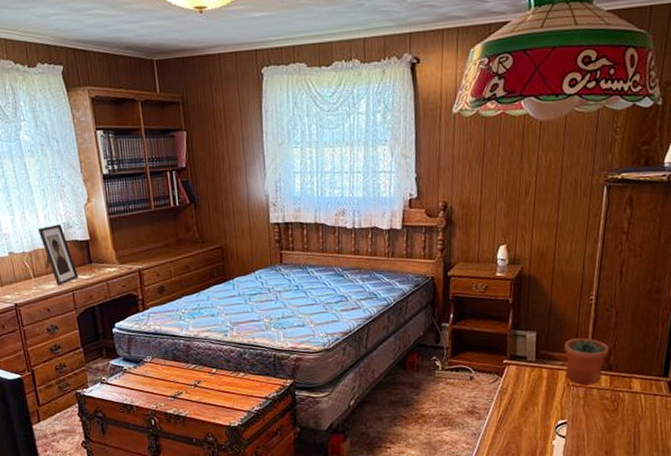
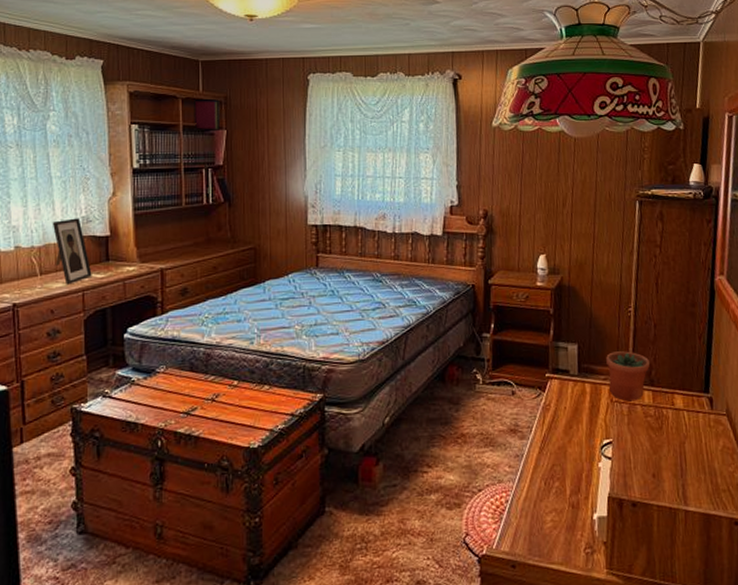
books: none [152,100,180,133] -> present [194,99,220,131]

